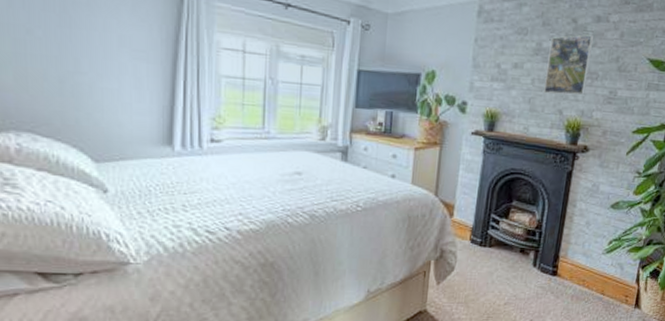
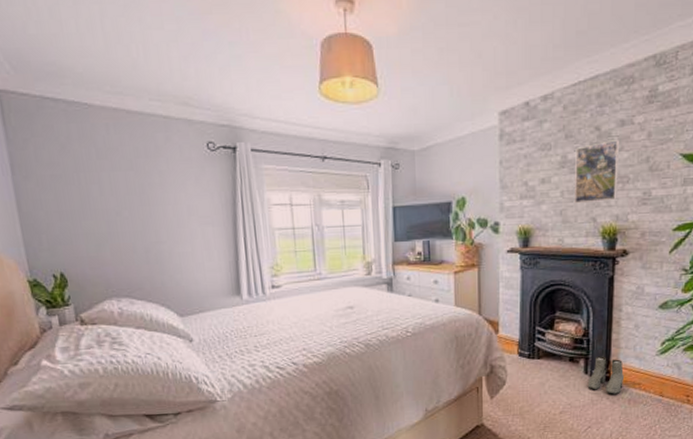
boots: none [534,250,571,289] -> present [587,356,624,394]

